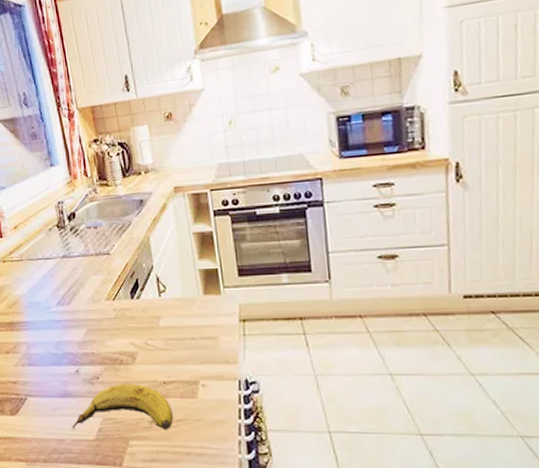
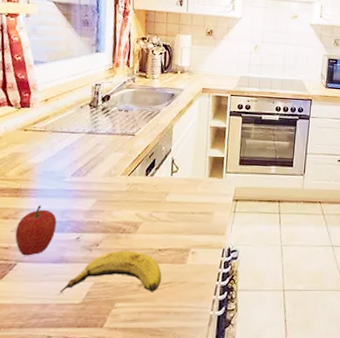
fruit: none [18,338,55,390] -> present [15,205,57,256]

